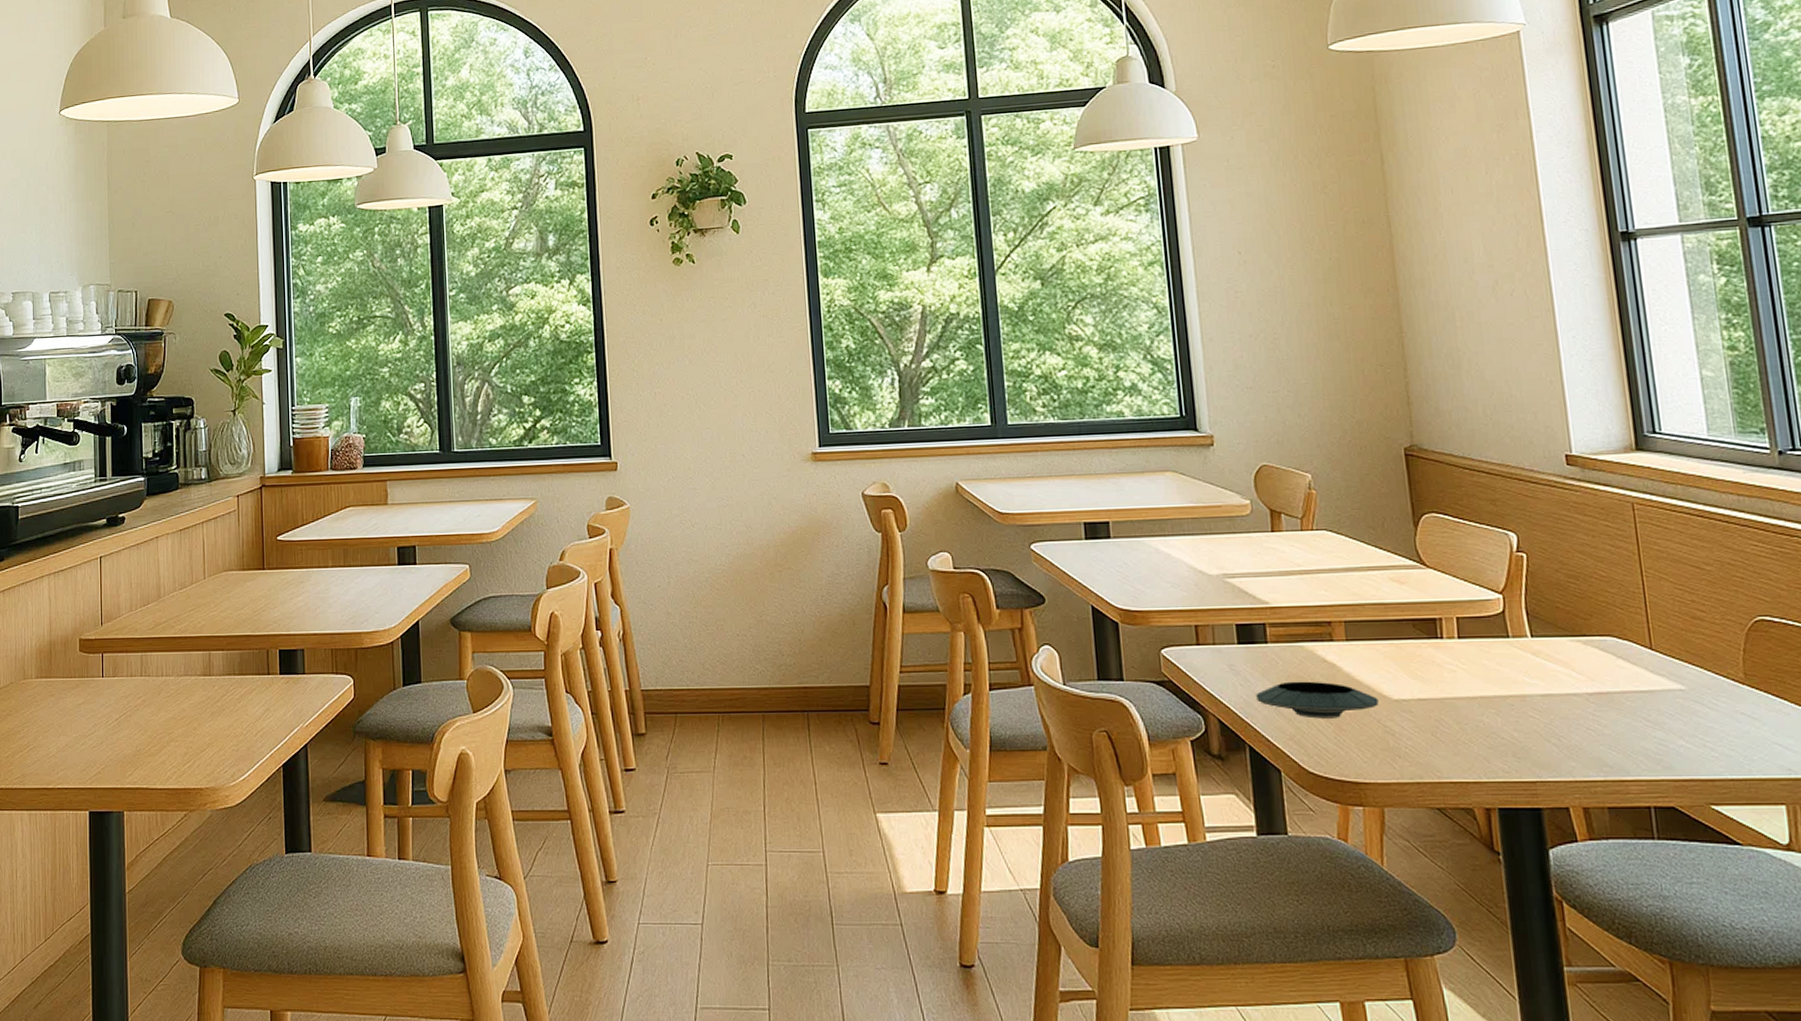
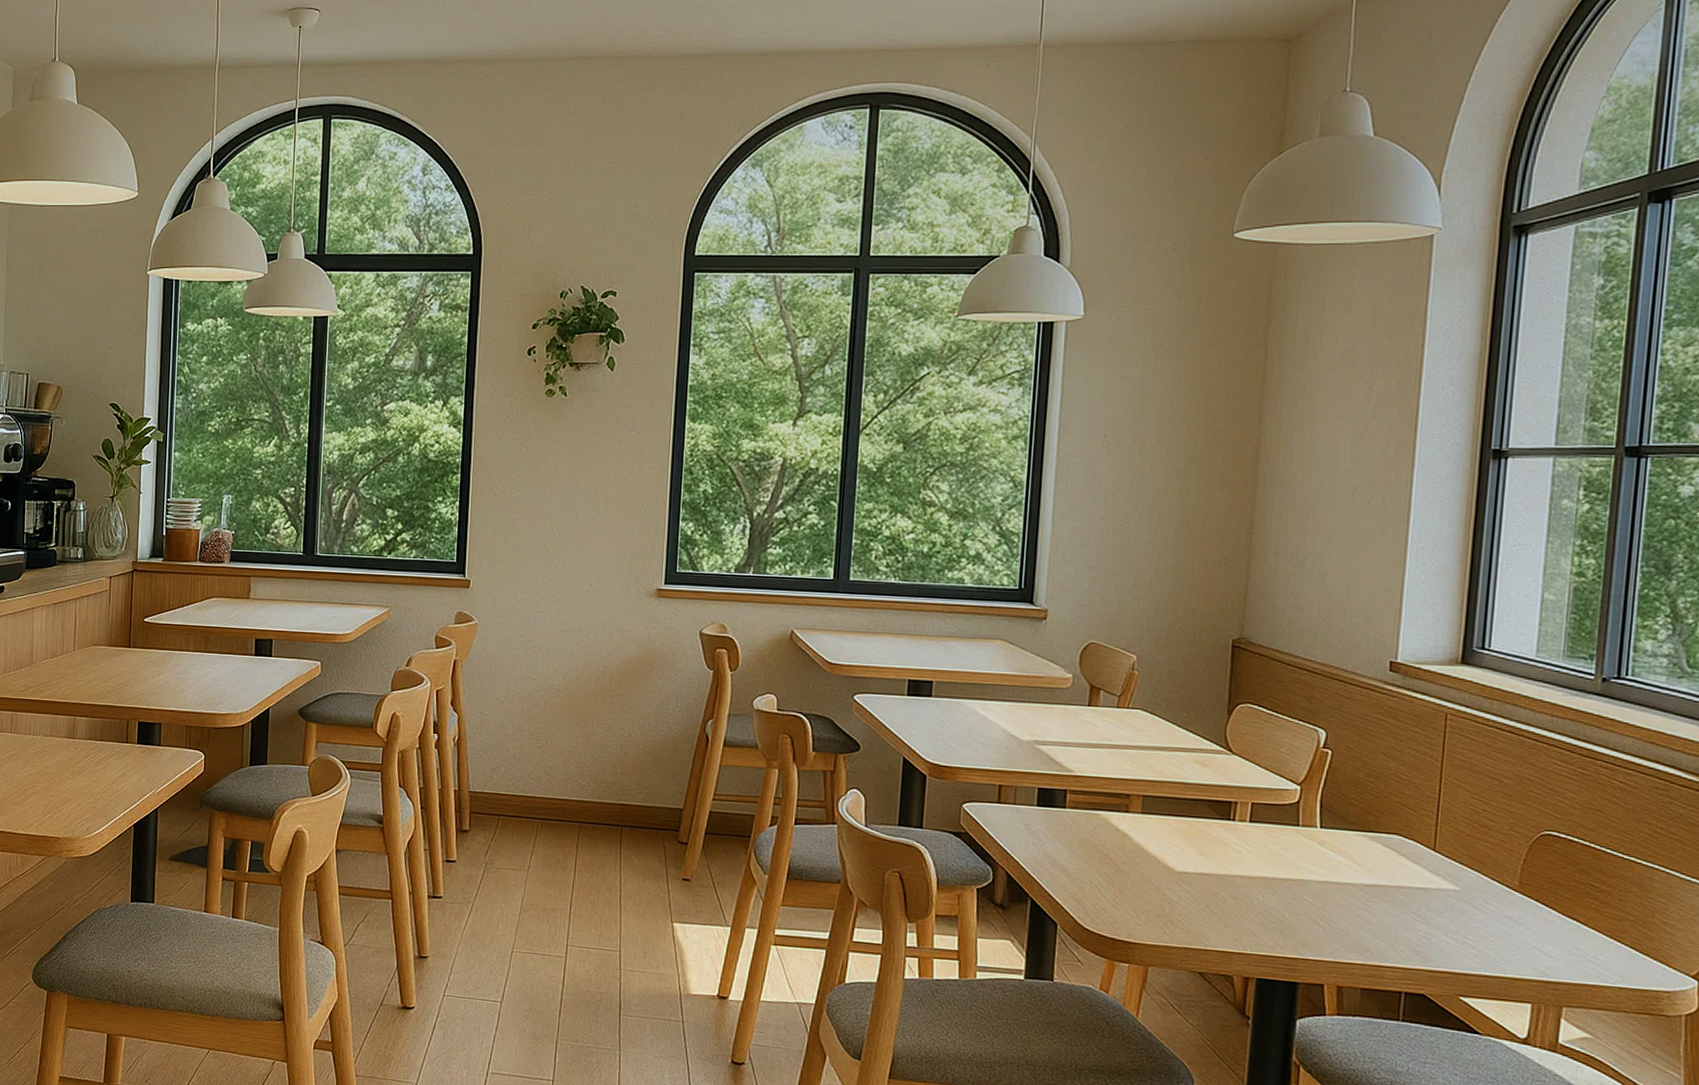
saucer: present [1256,681,1379,719] -> none [1046,845,1162,883]

